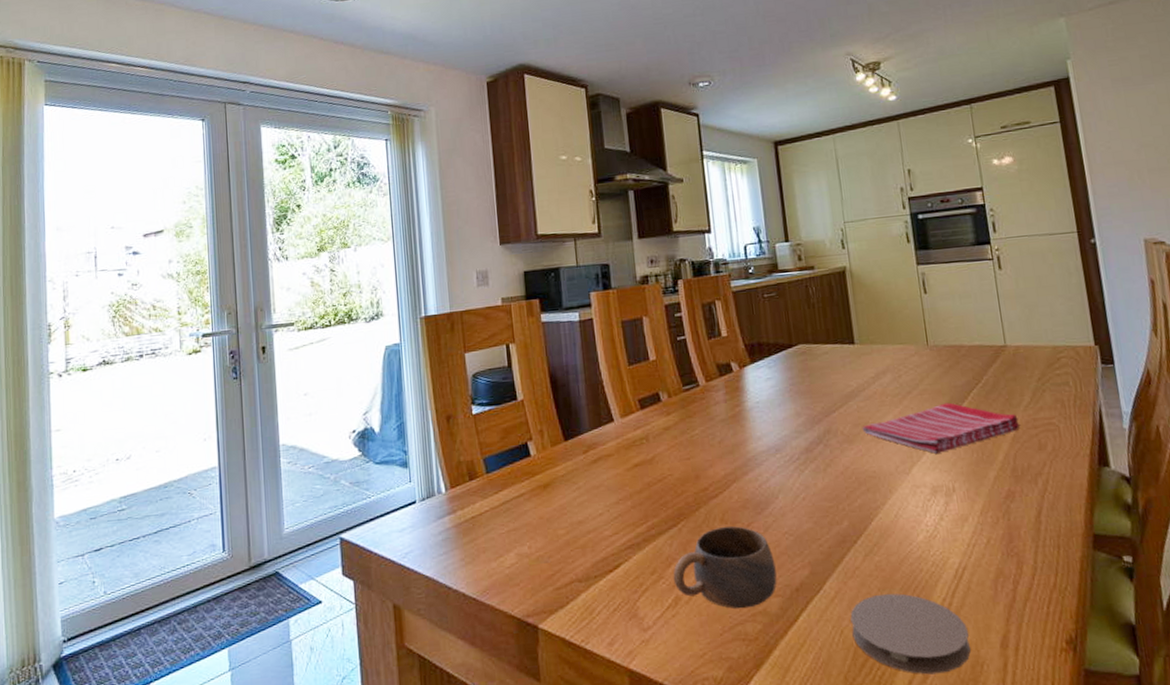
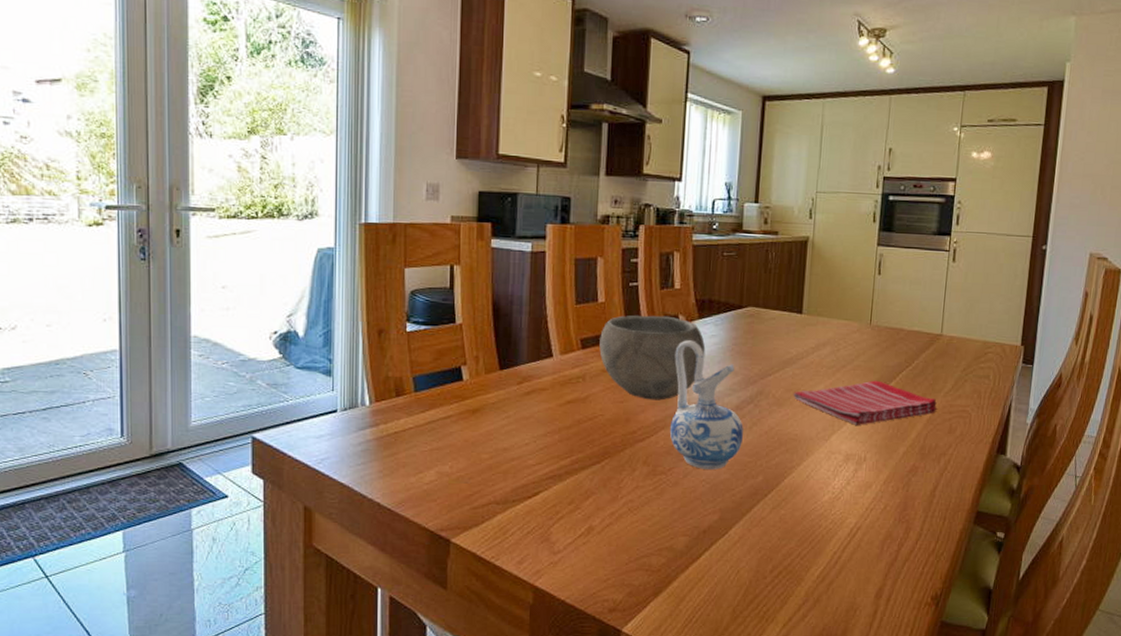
bowl: none [657,365,764,454] -> present [599,315,706,401]
cup: present [673,526,777,609] -> none [589,469,688,543]
ceramic pitcher: none [733,386,819,521] -> present [669,340,743,470]
coaster: present [850,593,971,675] -> none [747,543,850,614]

